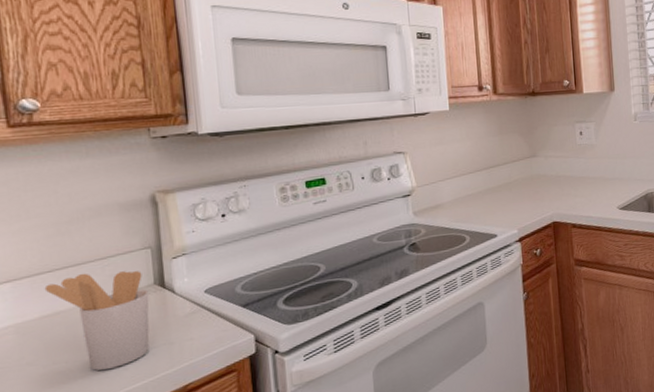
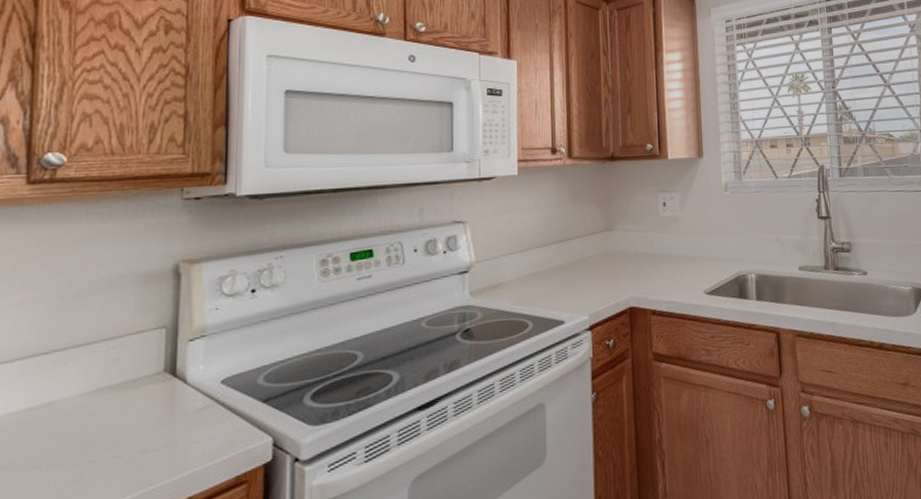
utensil holder: present [44,271,150,371] -> none [37,355,156,479]

